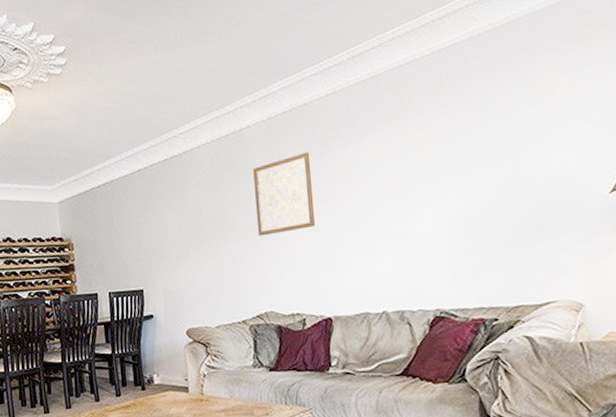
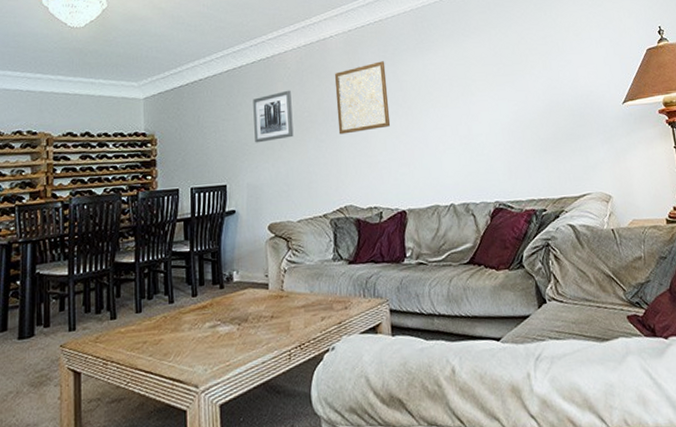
wall art: none [166,188,210,247] -> present [253,90,294,143]

